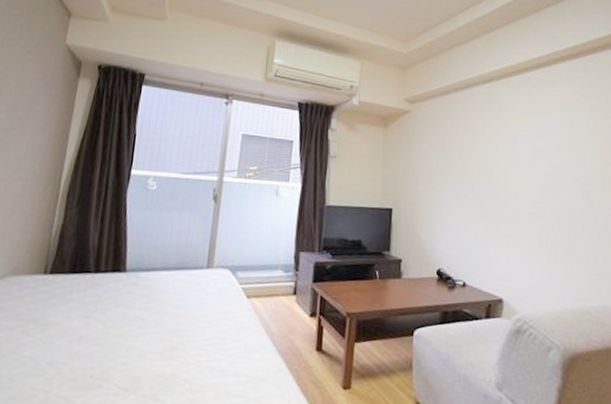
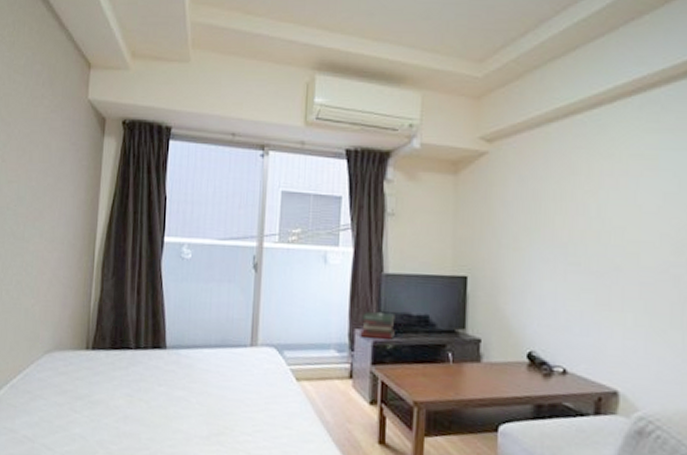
books: none [304,236,334,260] -> present [360,310,396,339]

